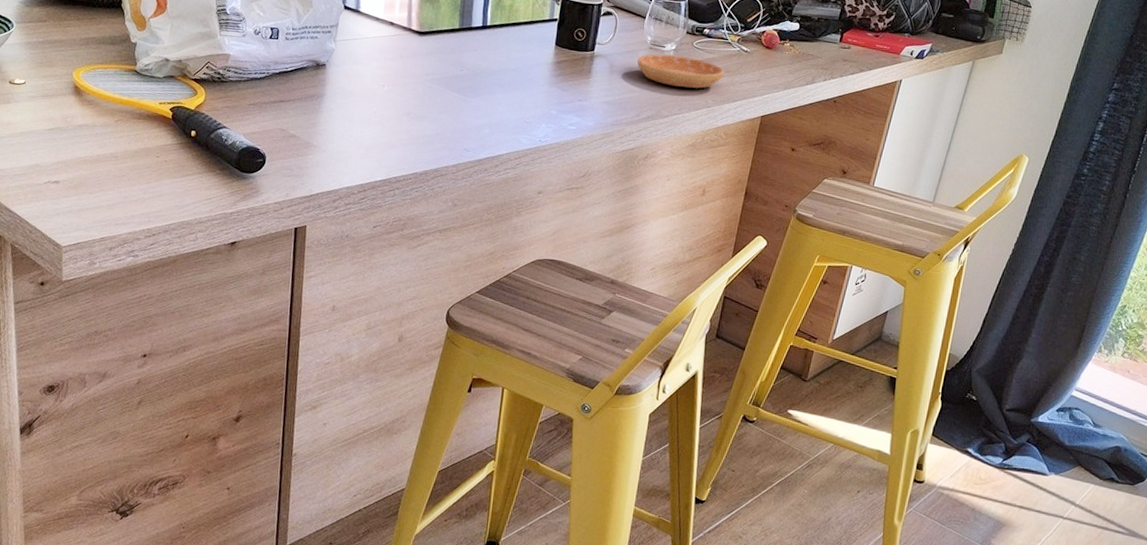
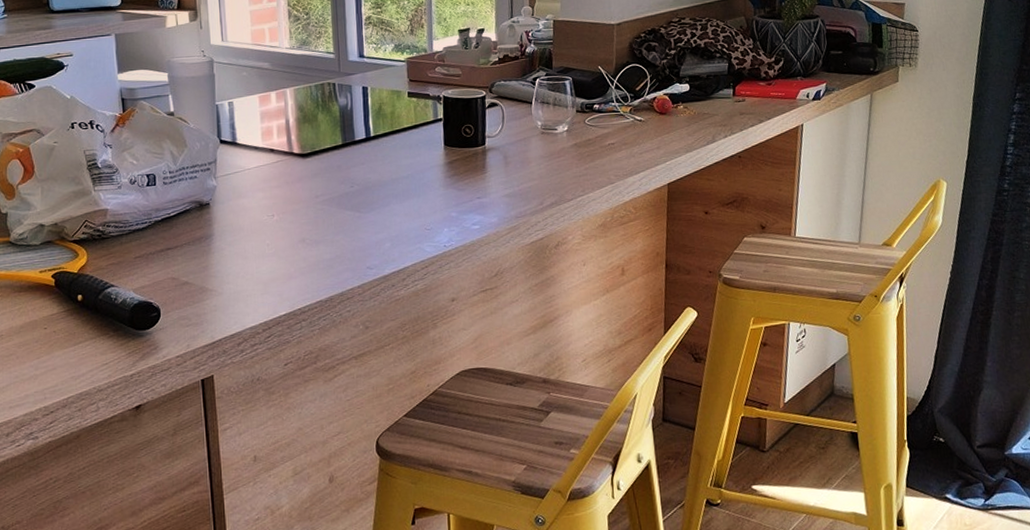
saucer: present [637,54,725,89] -> none [531,135,622,168]

